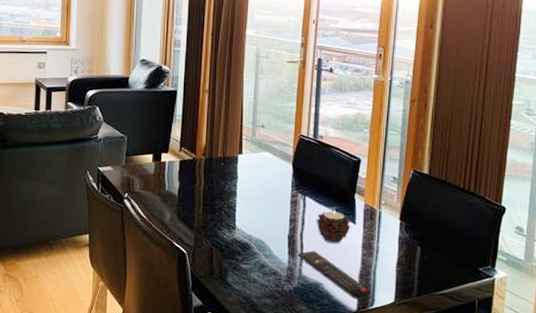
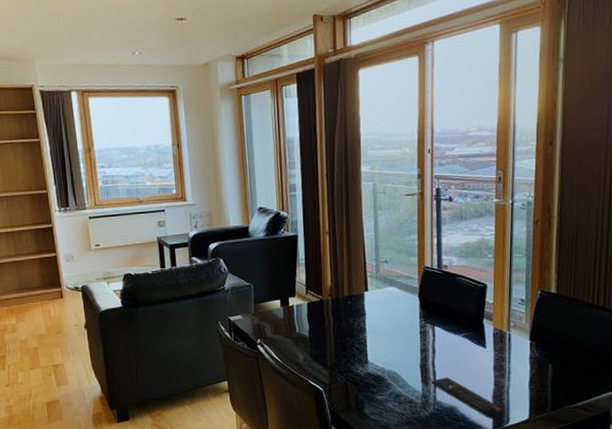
candle: present [316,209,351,244] -> none [446,336,482,369]

